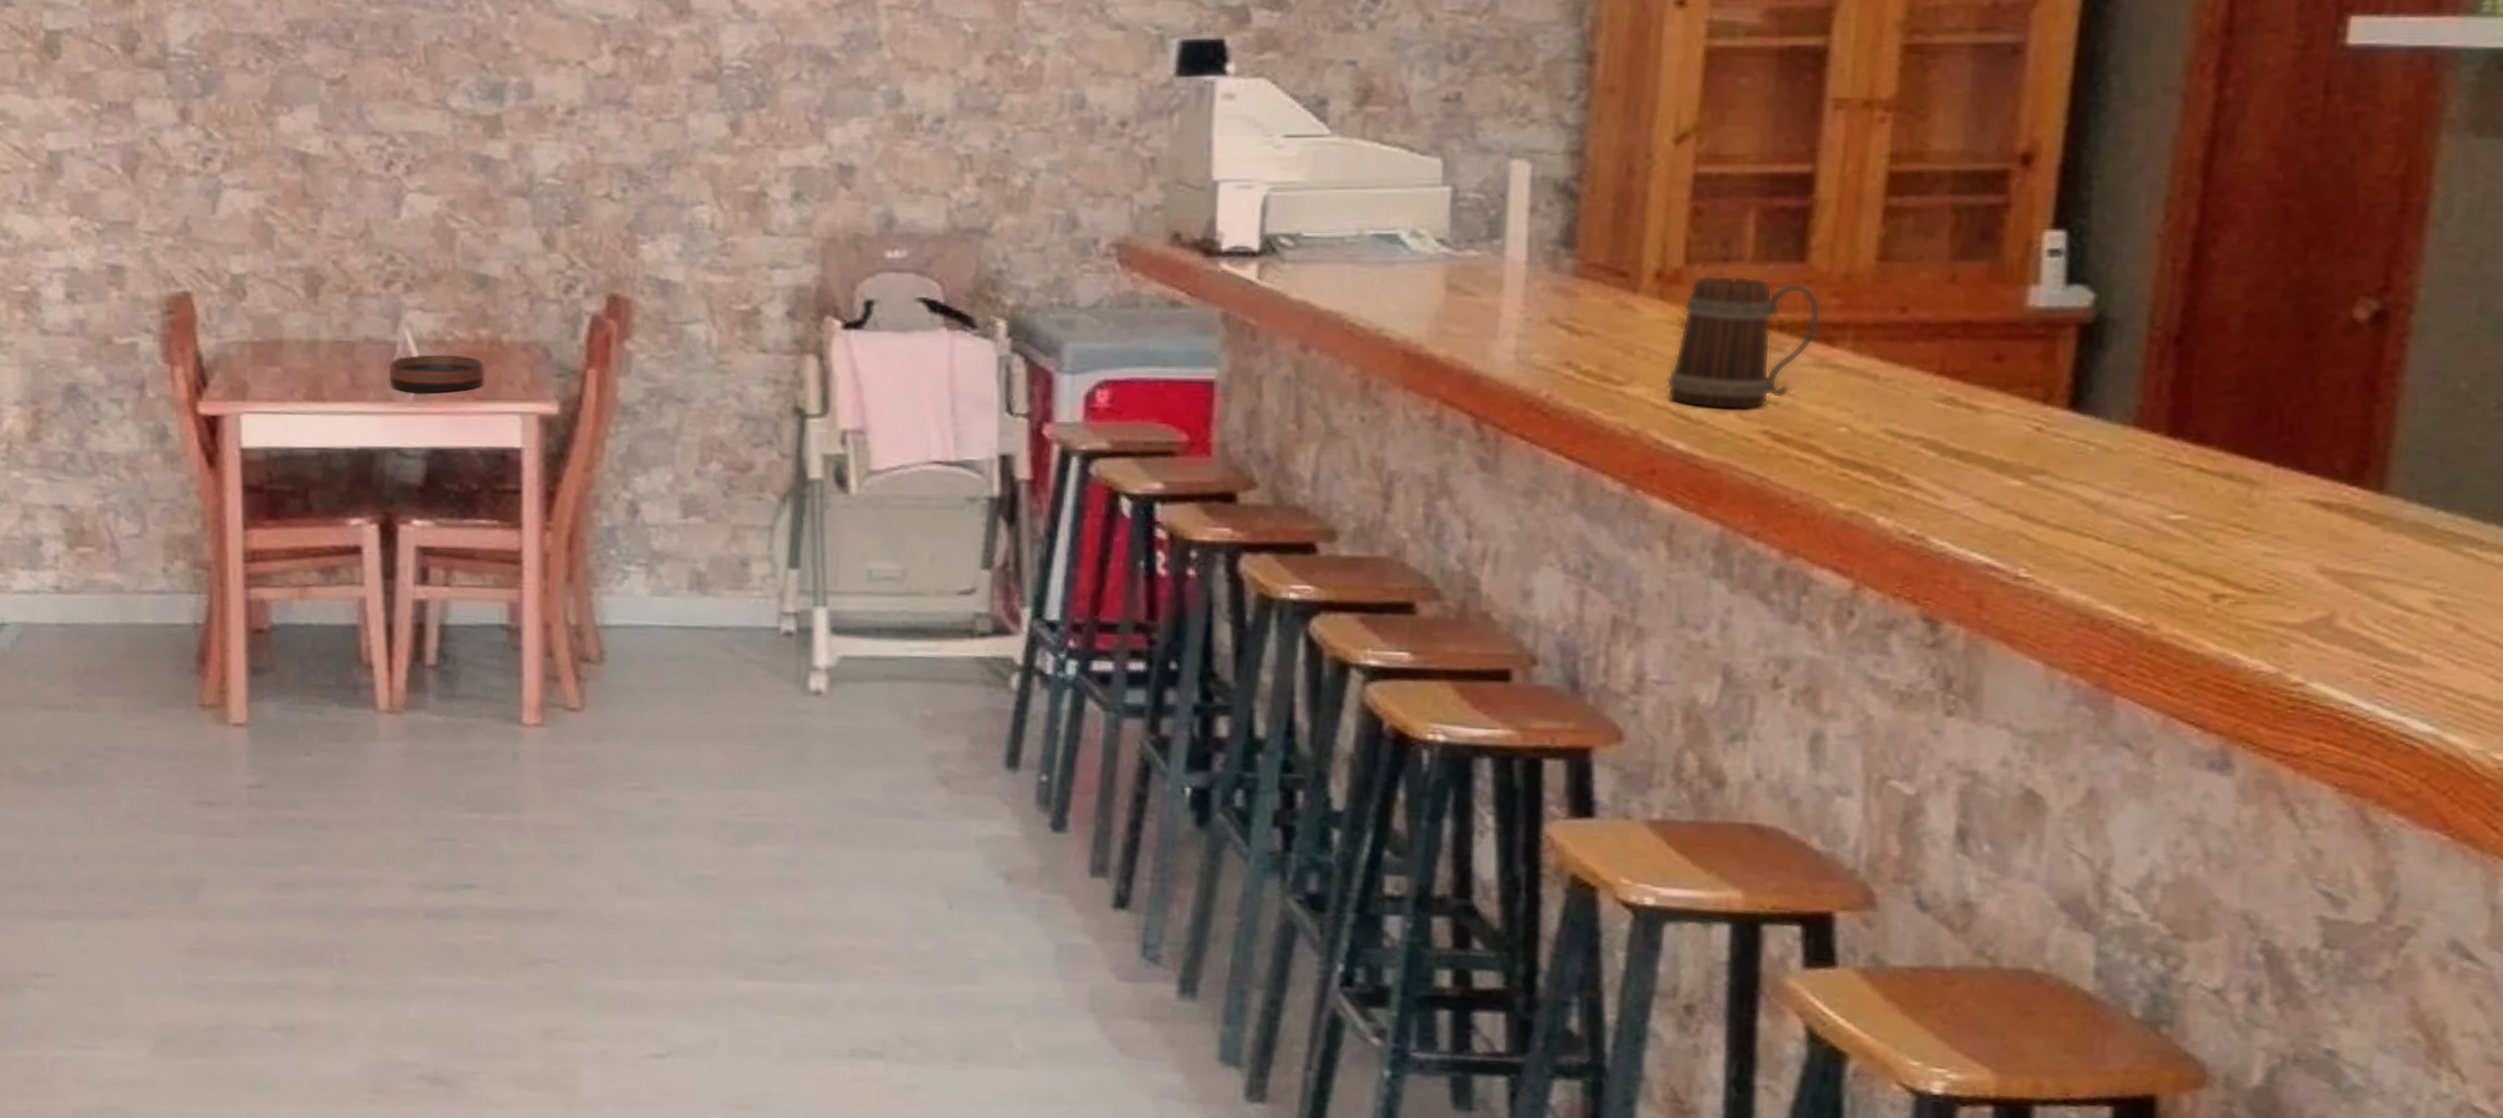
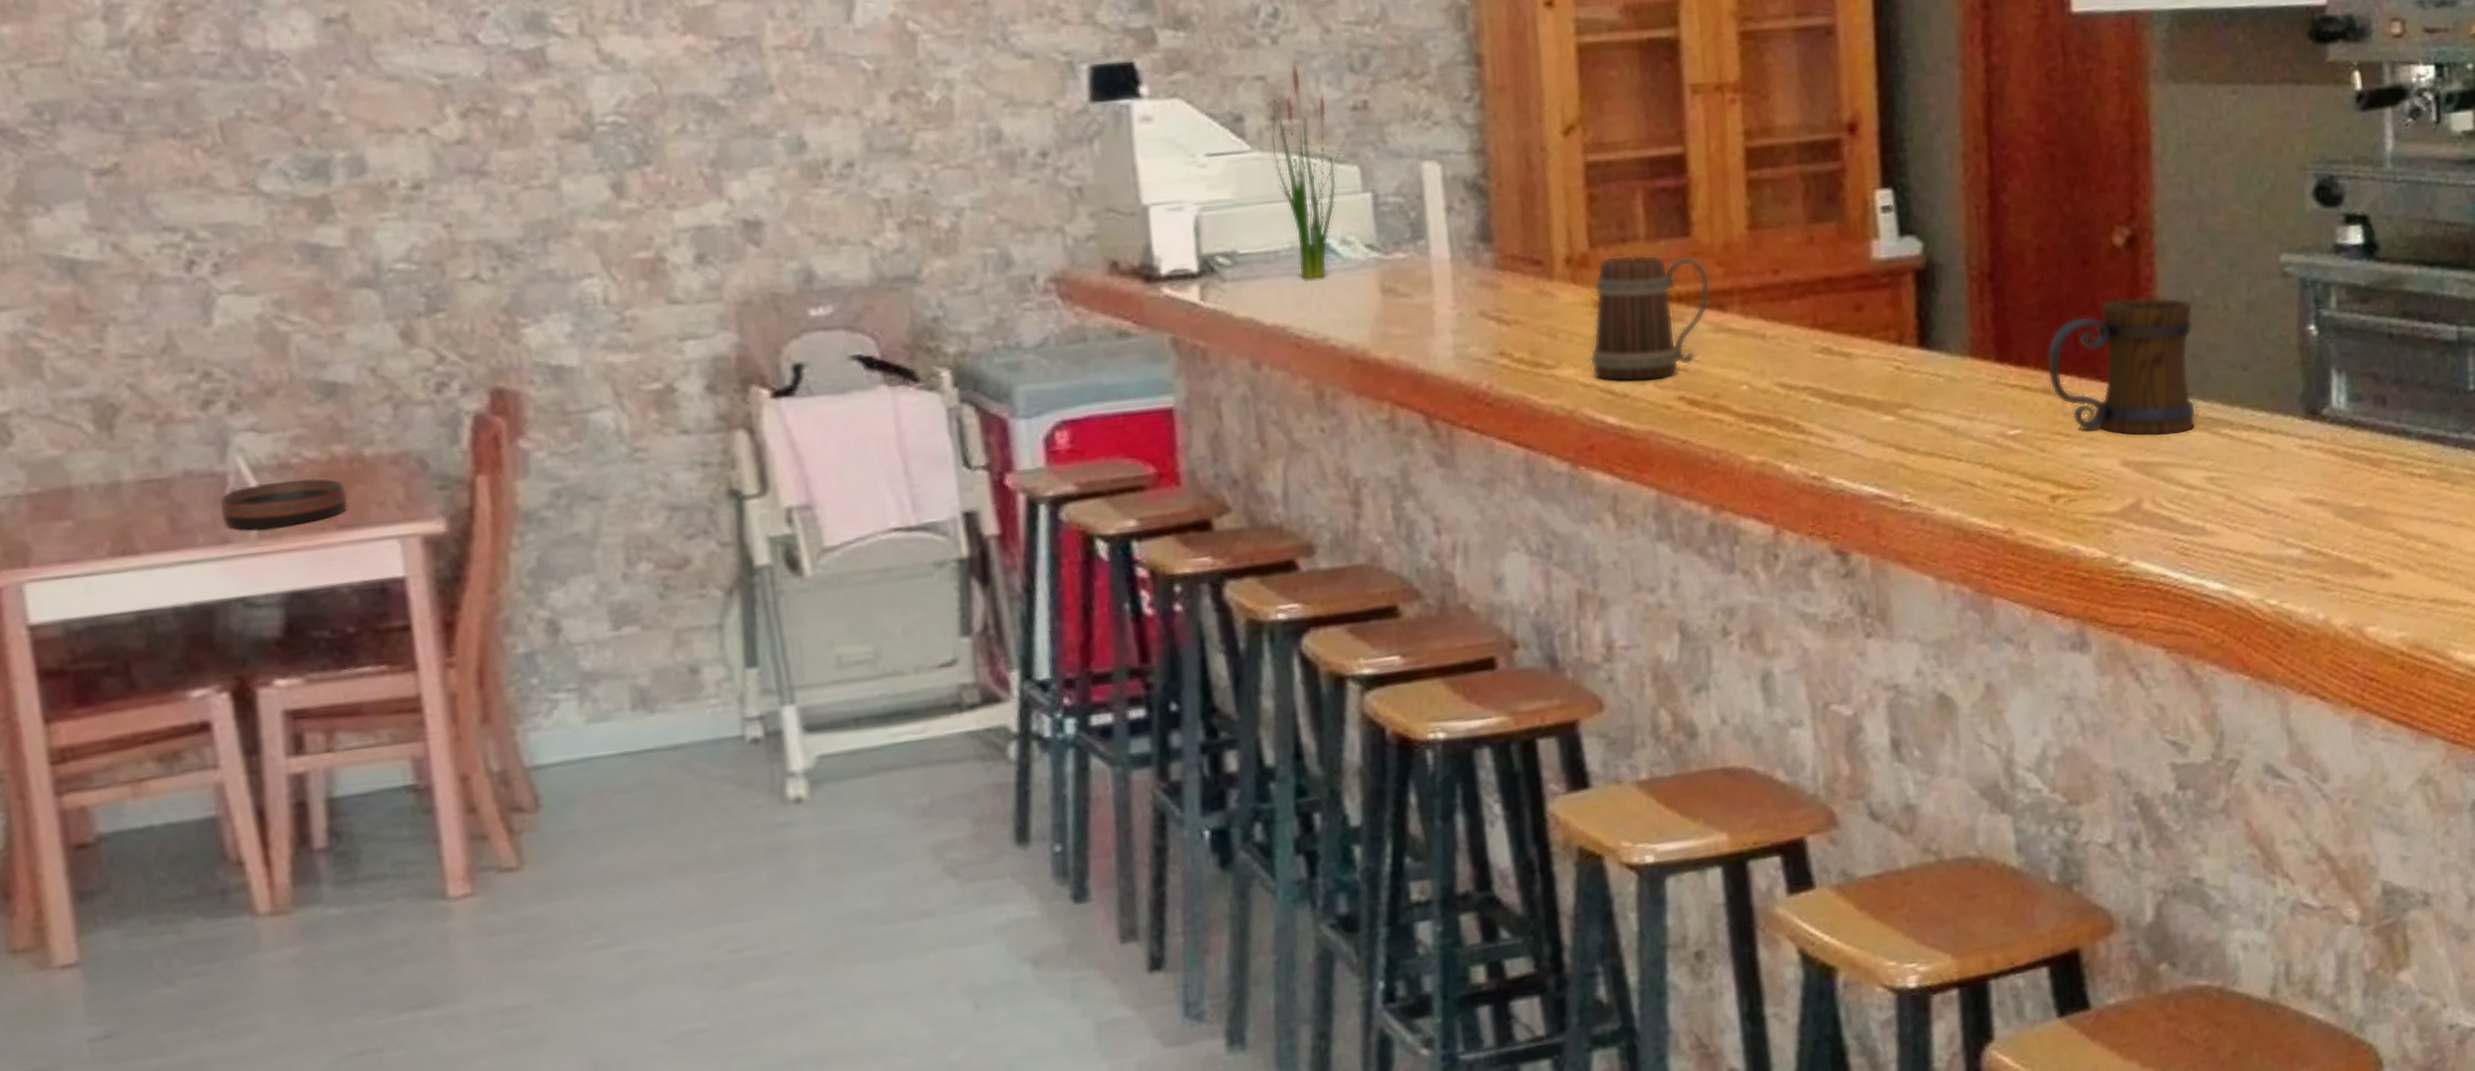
plant: none [1353,48,1431,271] -> present [1271,61,1345,283]
beer mug: none [2233,381,2453,548] -> present [2046,297,2197,438]

